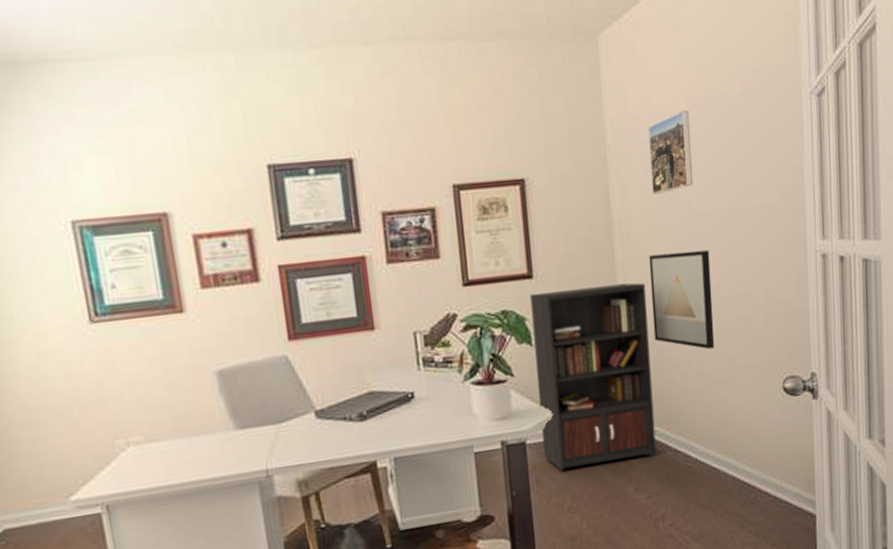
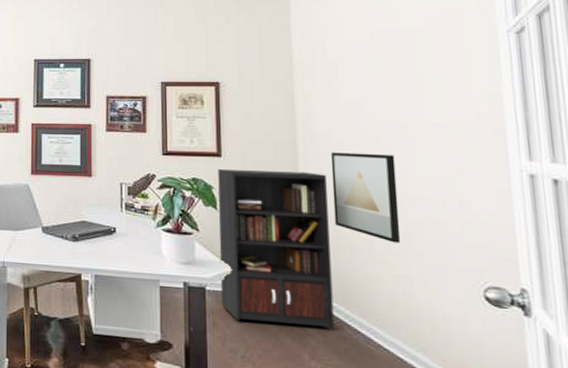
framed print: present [648,110,693,195] -> none [333,40,377,104]

